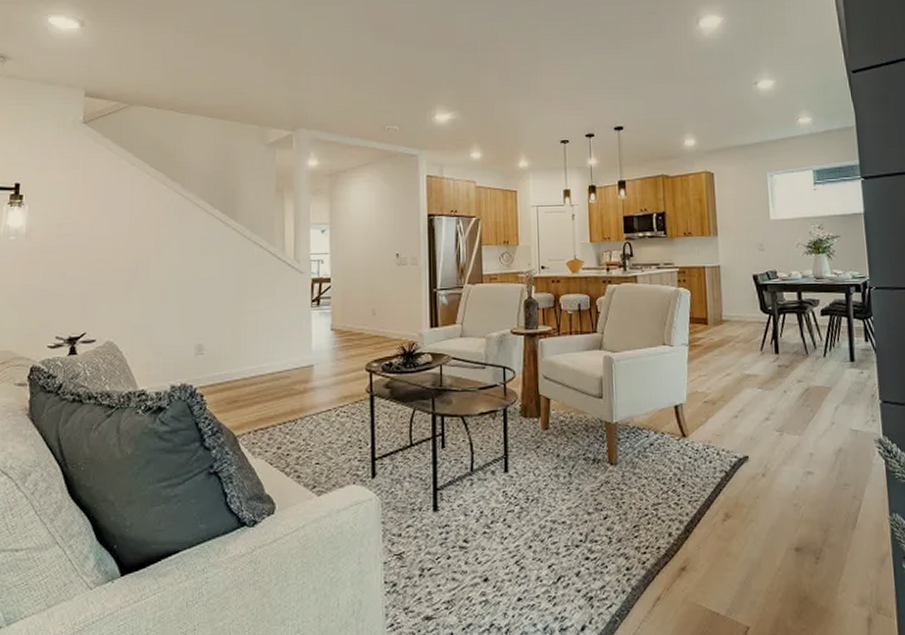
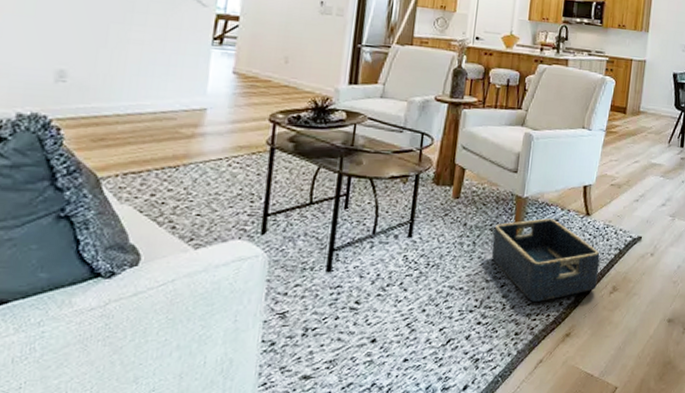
basket: none [588,443,707,533] -> present [491,218,600,302]

